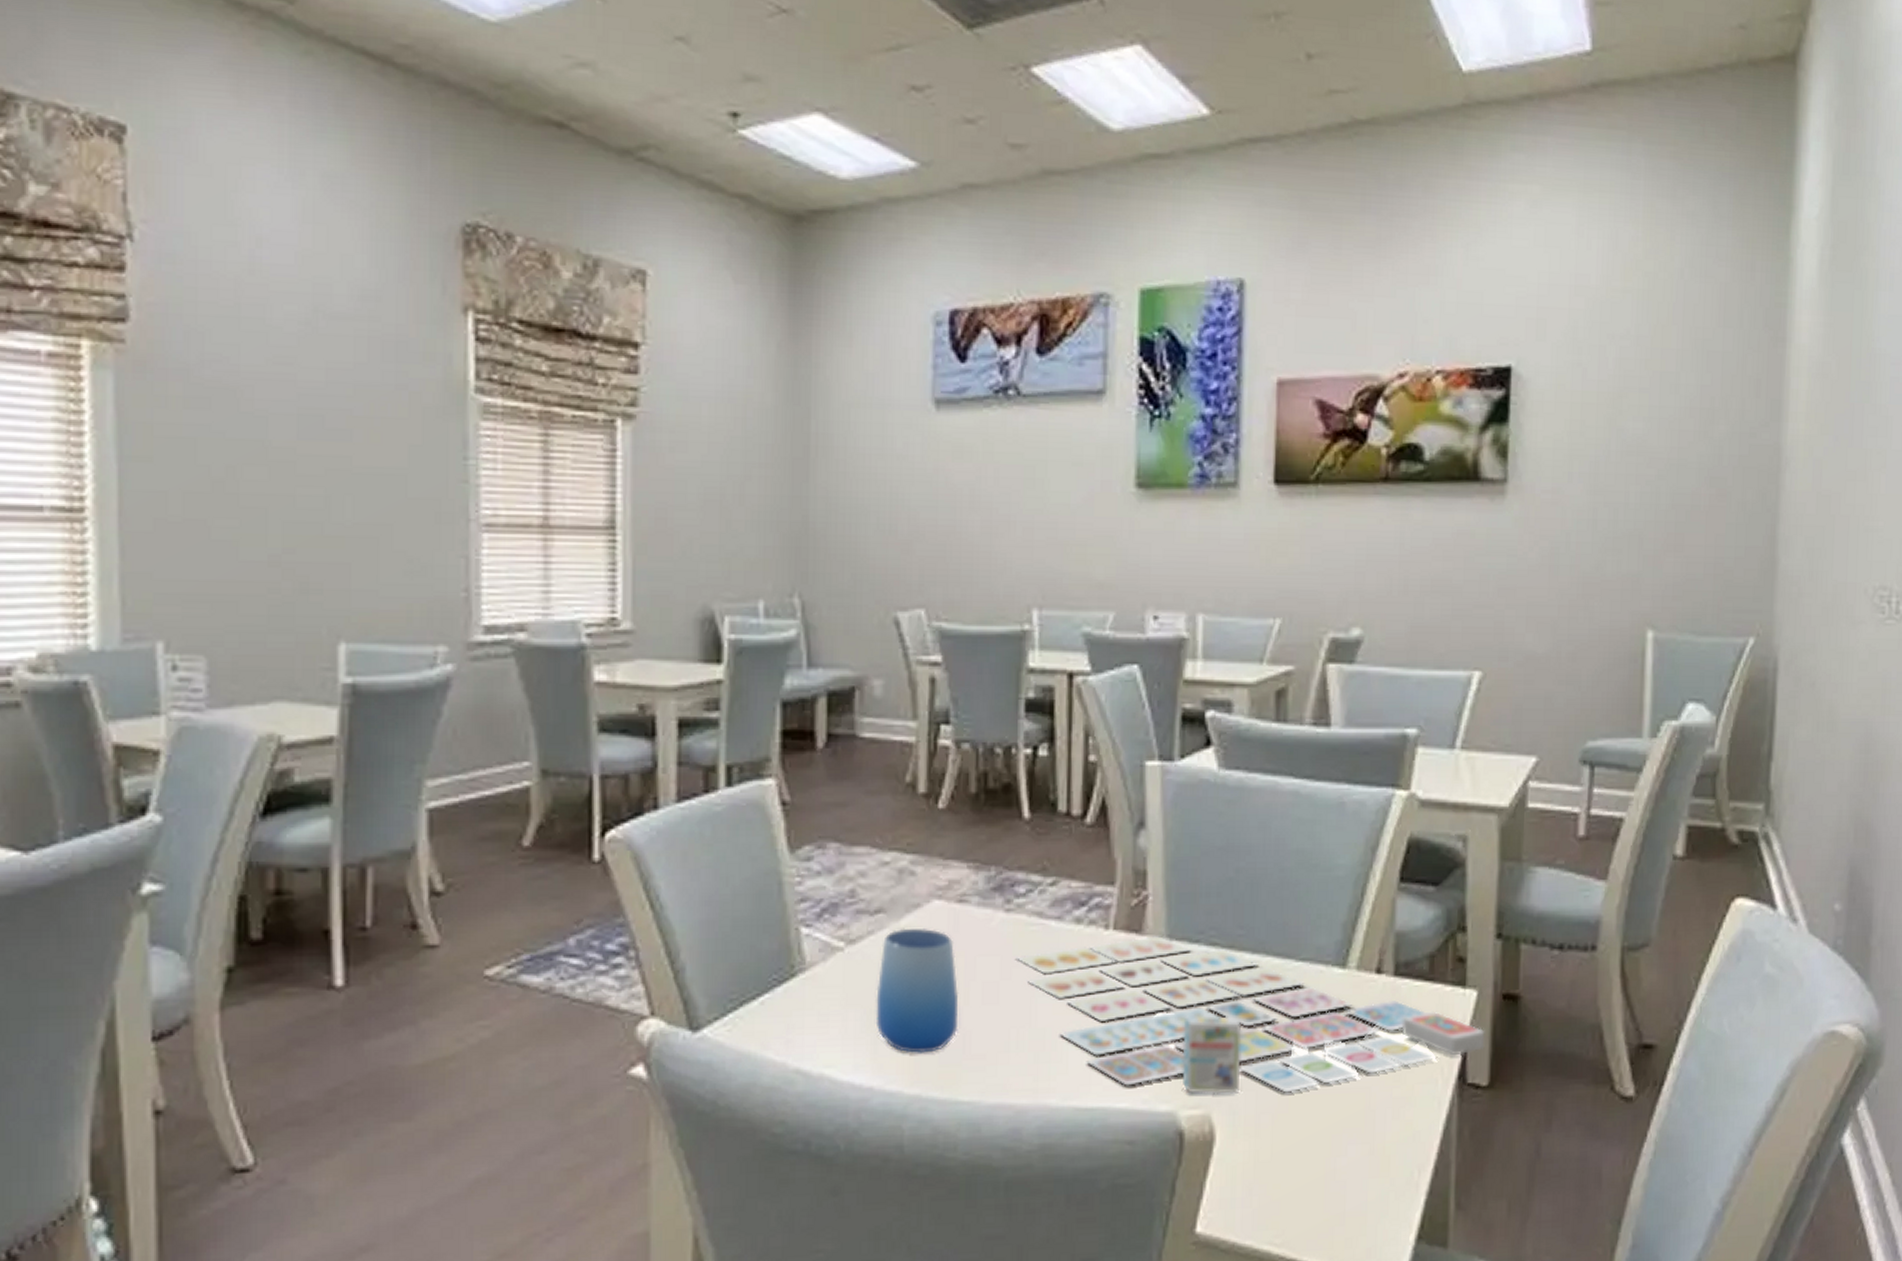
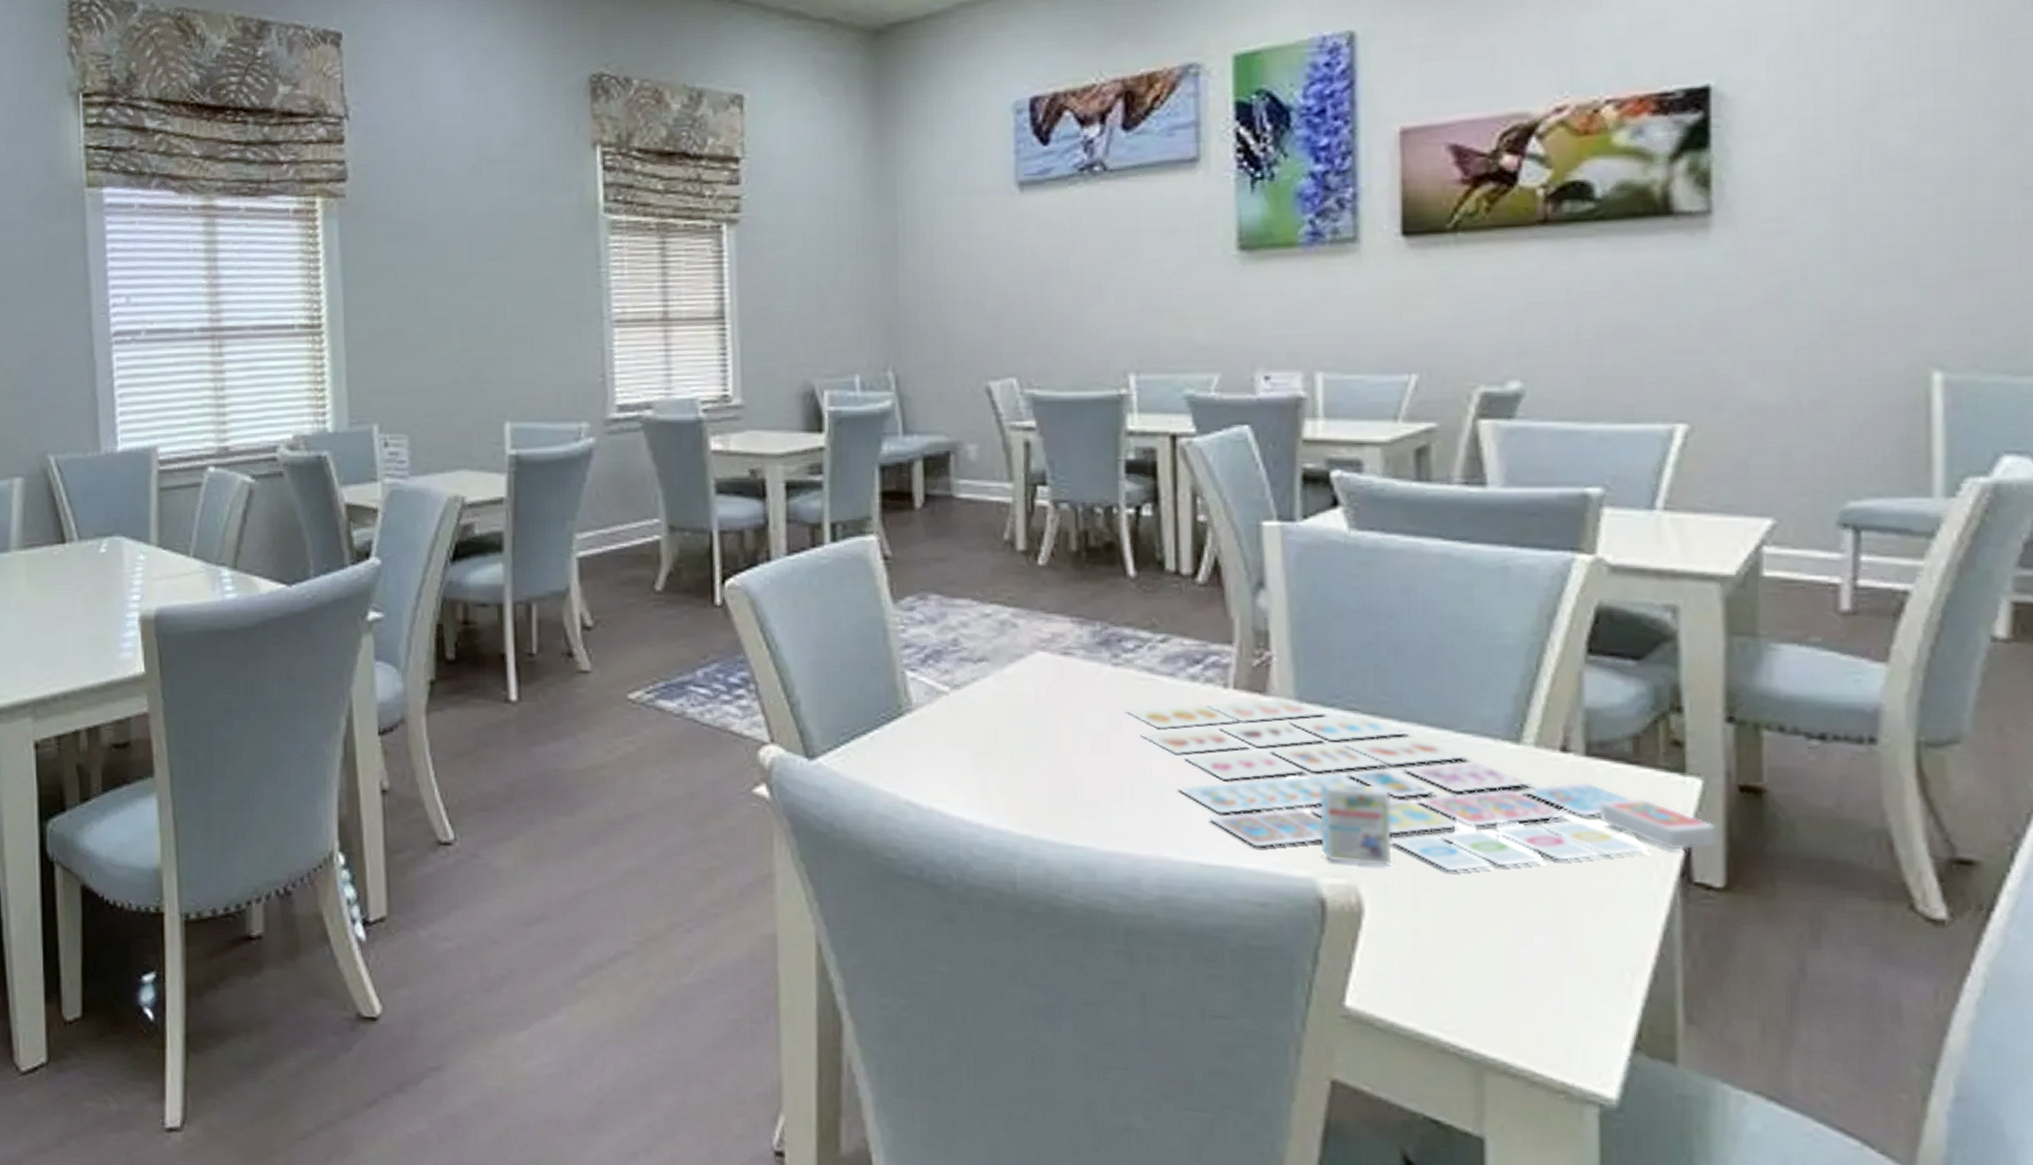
cup: present [875,928,958,1053] -> none [982,676,1068,797]

